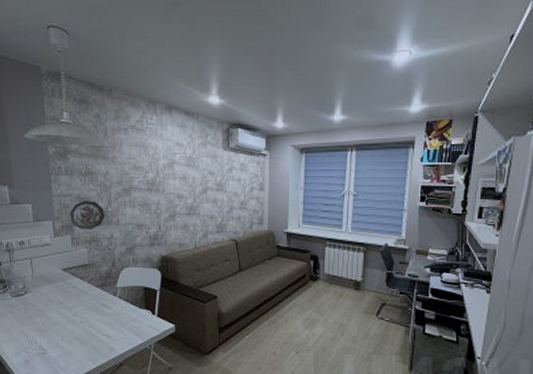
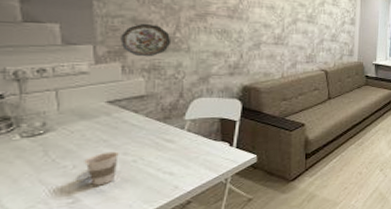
cup: none [43,312,71,341] -> present [74,151,119,186]

